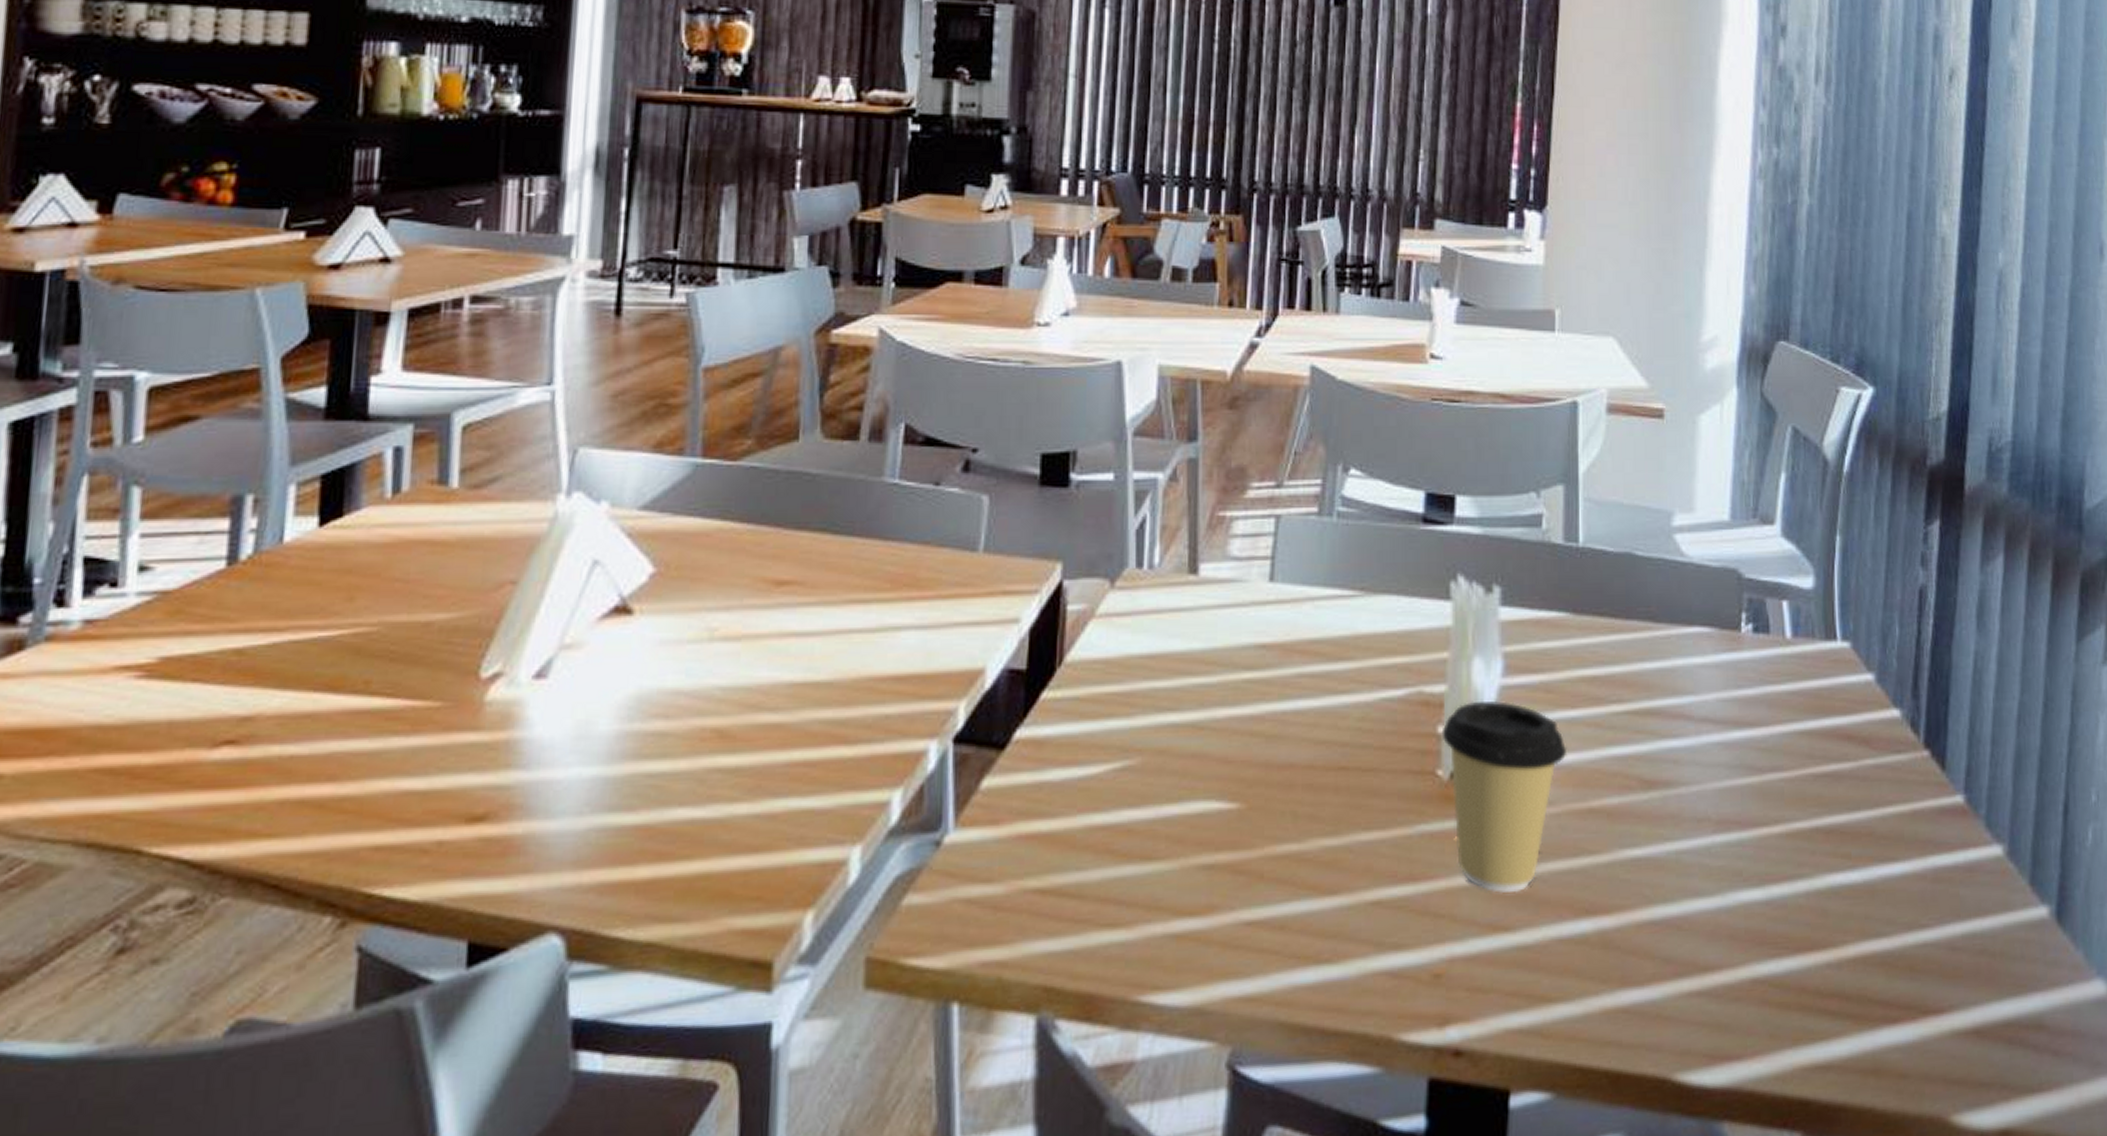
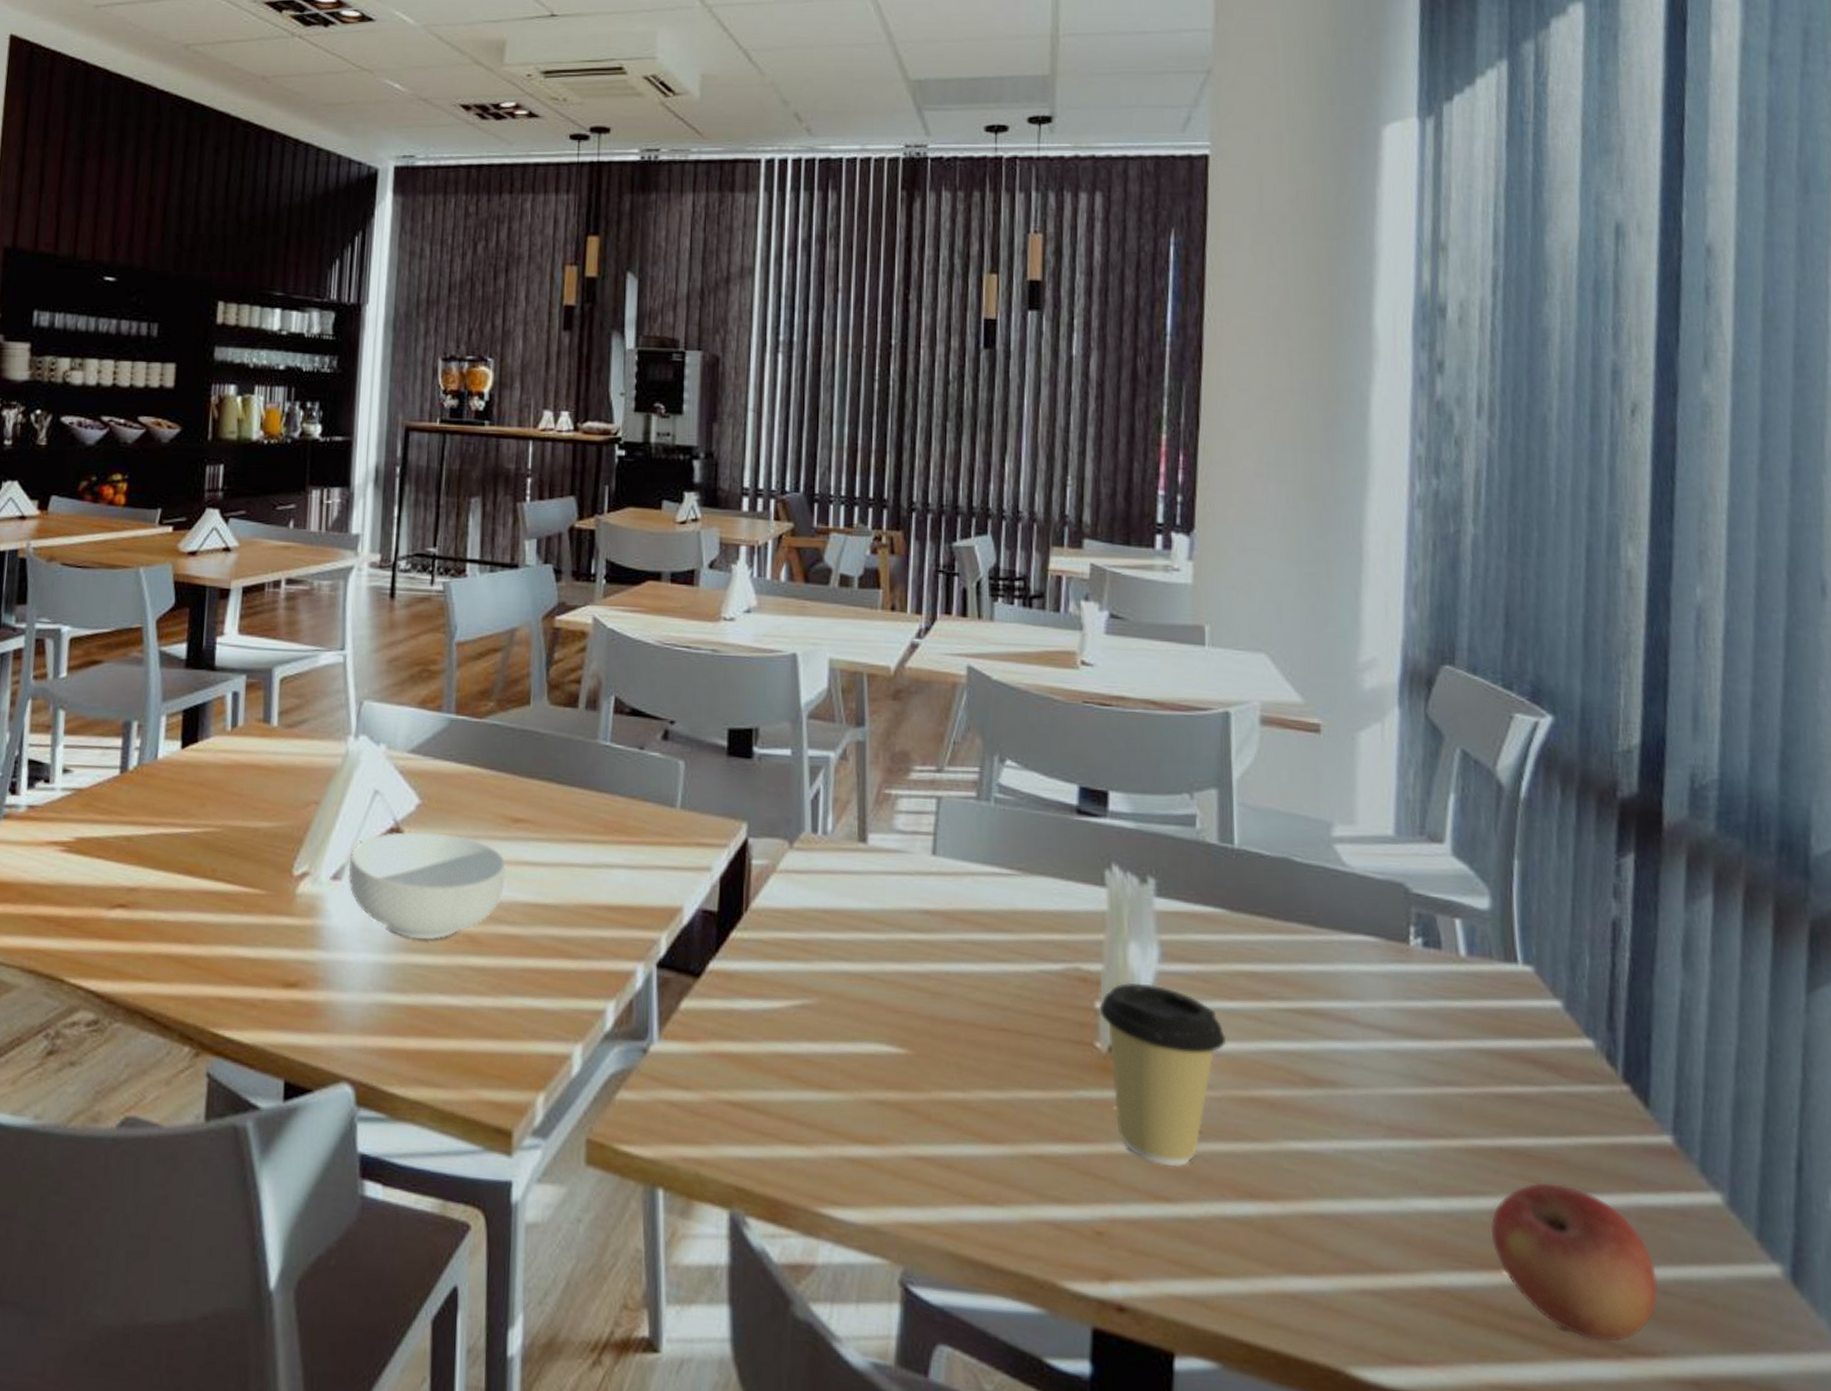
cereal bowl: none [557,607,767,743] -> present [348,831,506,939]
apple: none [1806,856,1948,1007] -> present [1490,1182,1658,1343]

